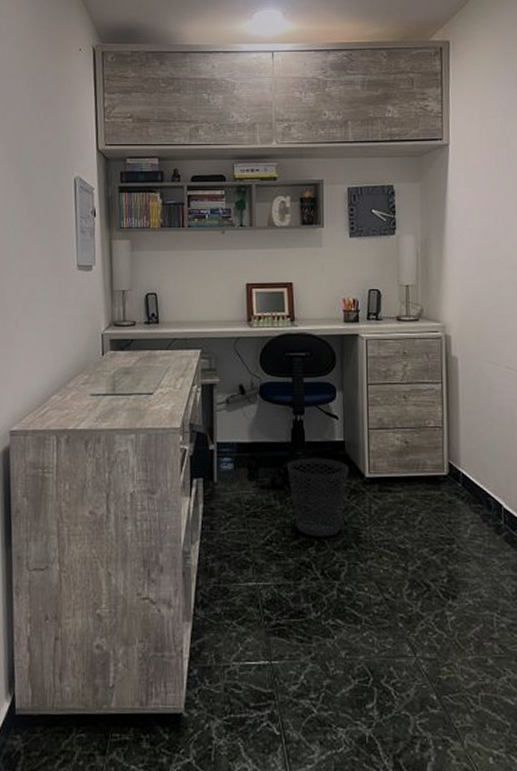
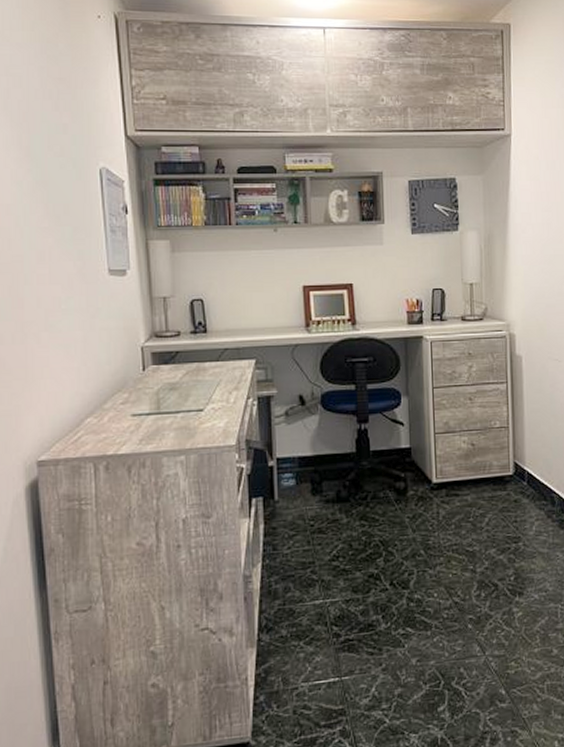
wastebasket: present [288,457,349,537] -> none [353,466,416,548]

